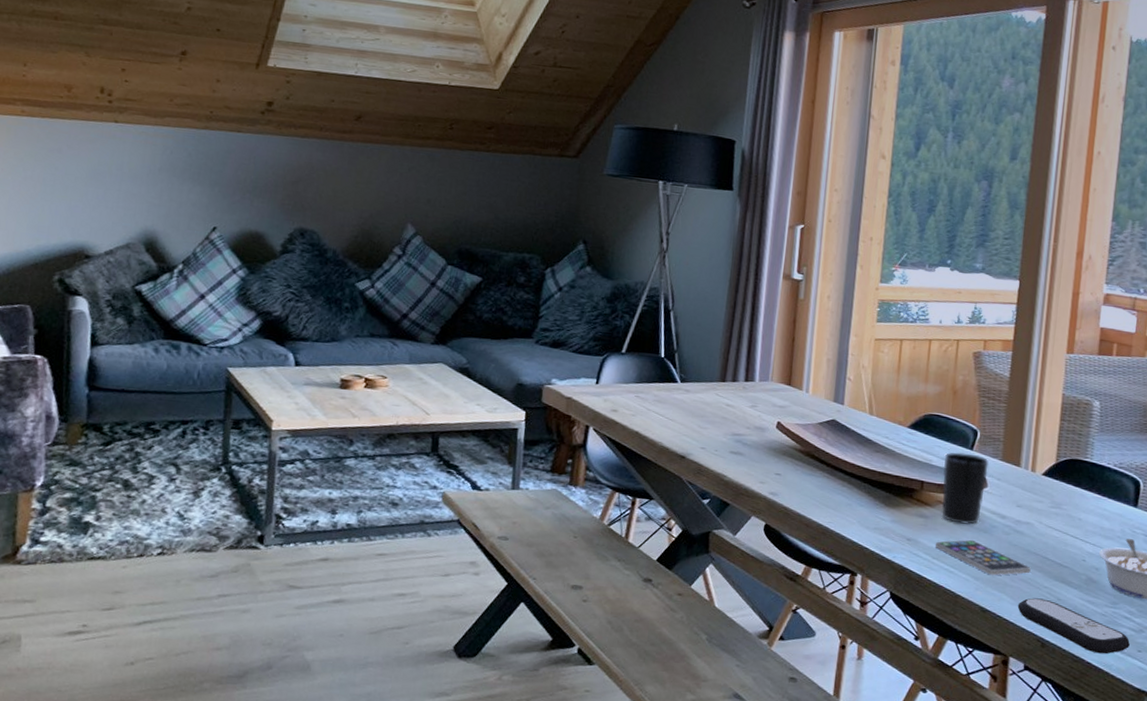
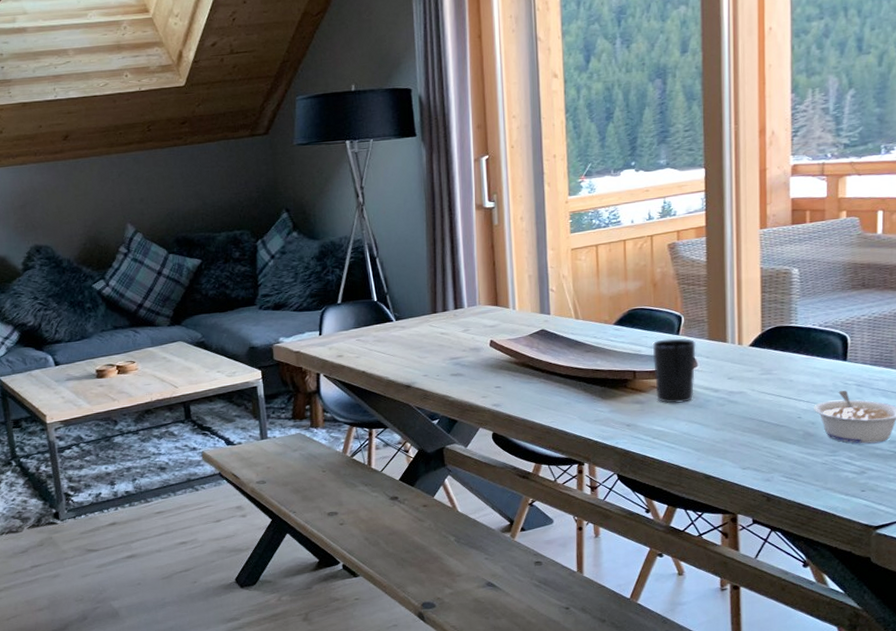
smartphone: present [935,539,1031,576] -> none [654,416,748,445]
remote control: present [1017,598,1130,654] -> none [740,458,853,499]

